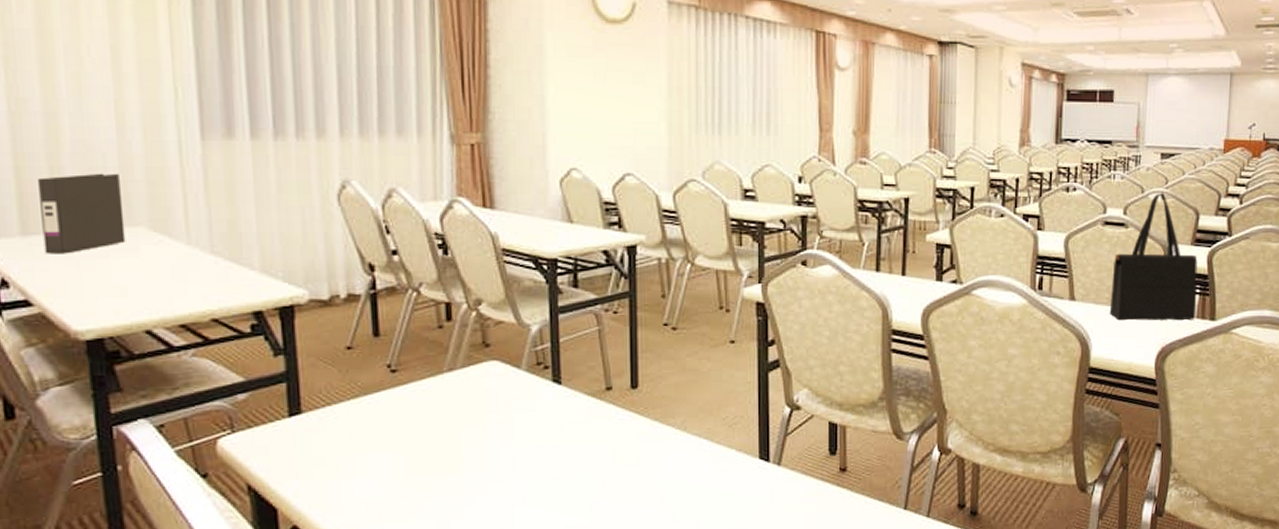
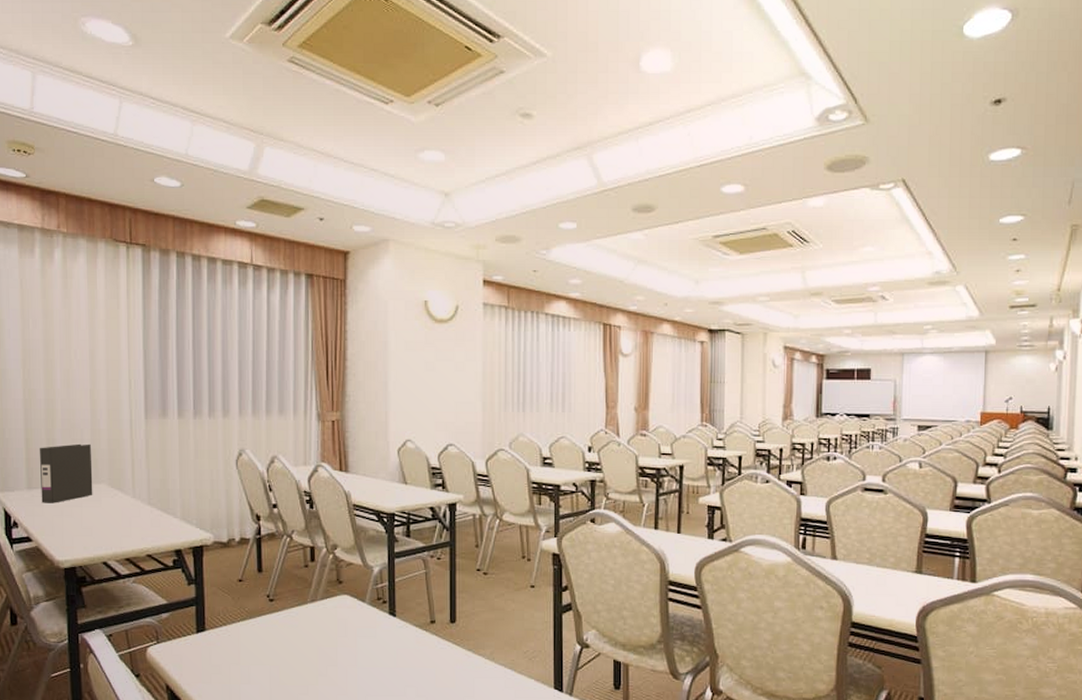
tote bag: present [1109,194,1198,321] -> none [870,463,957,582]

